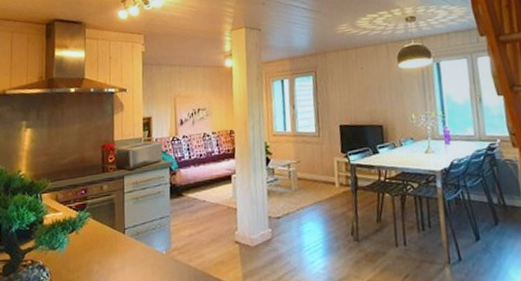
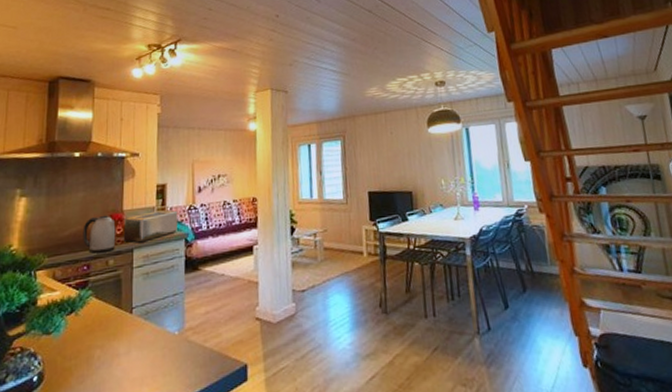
kettle: none [80,145,109,179] -> present [83,215,116,254]

